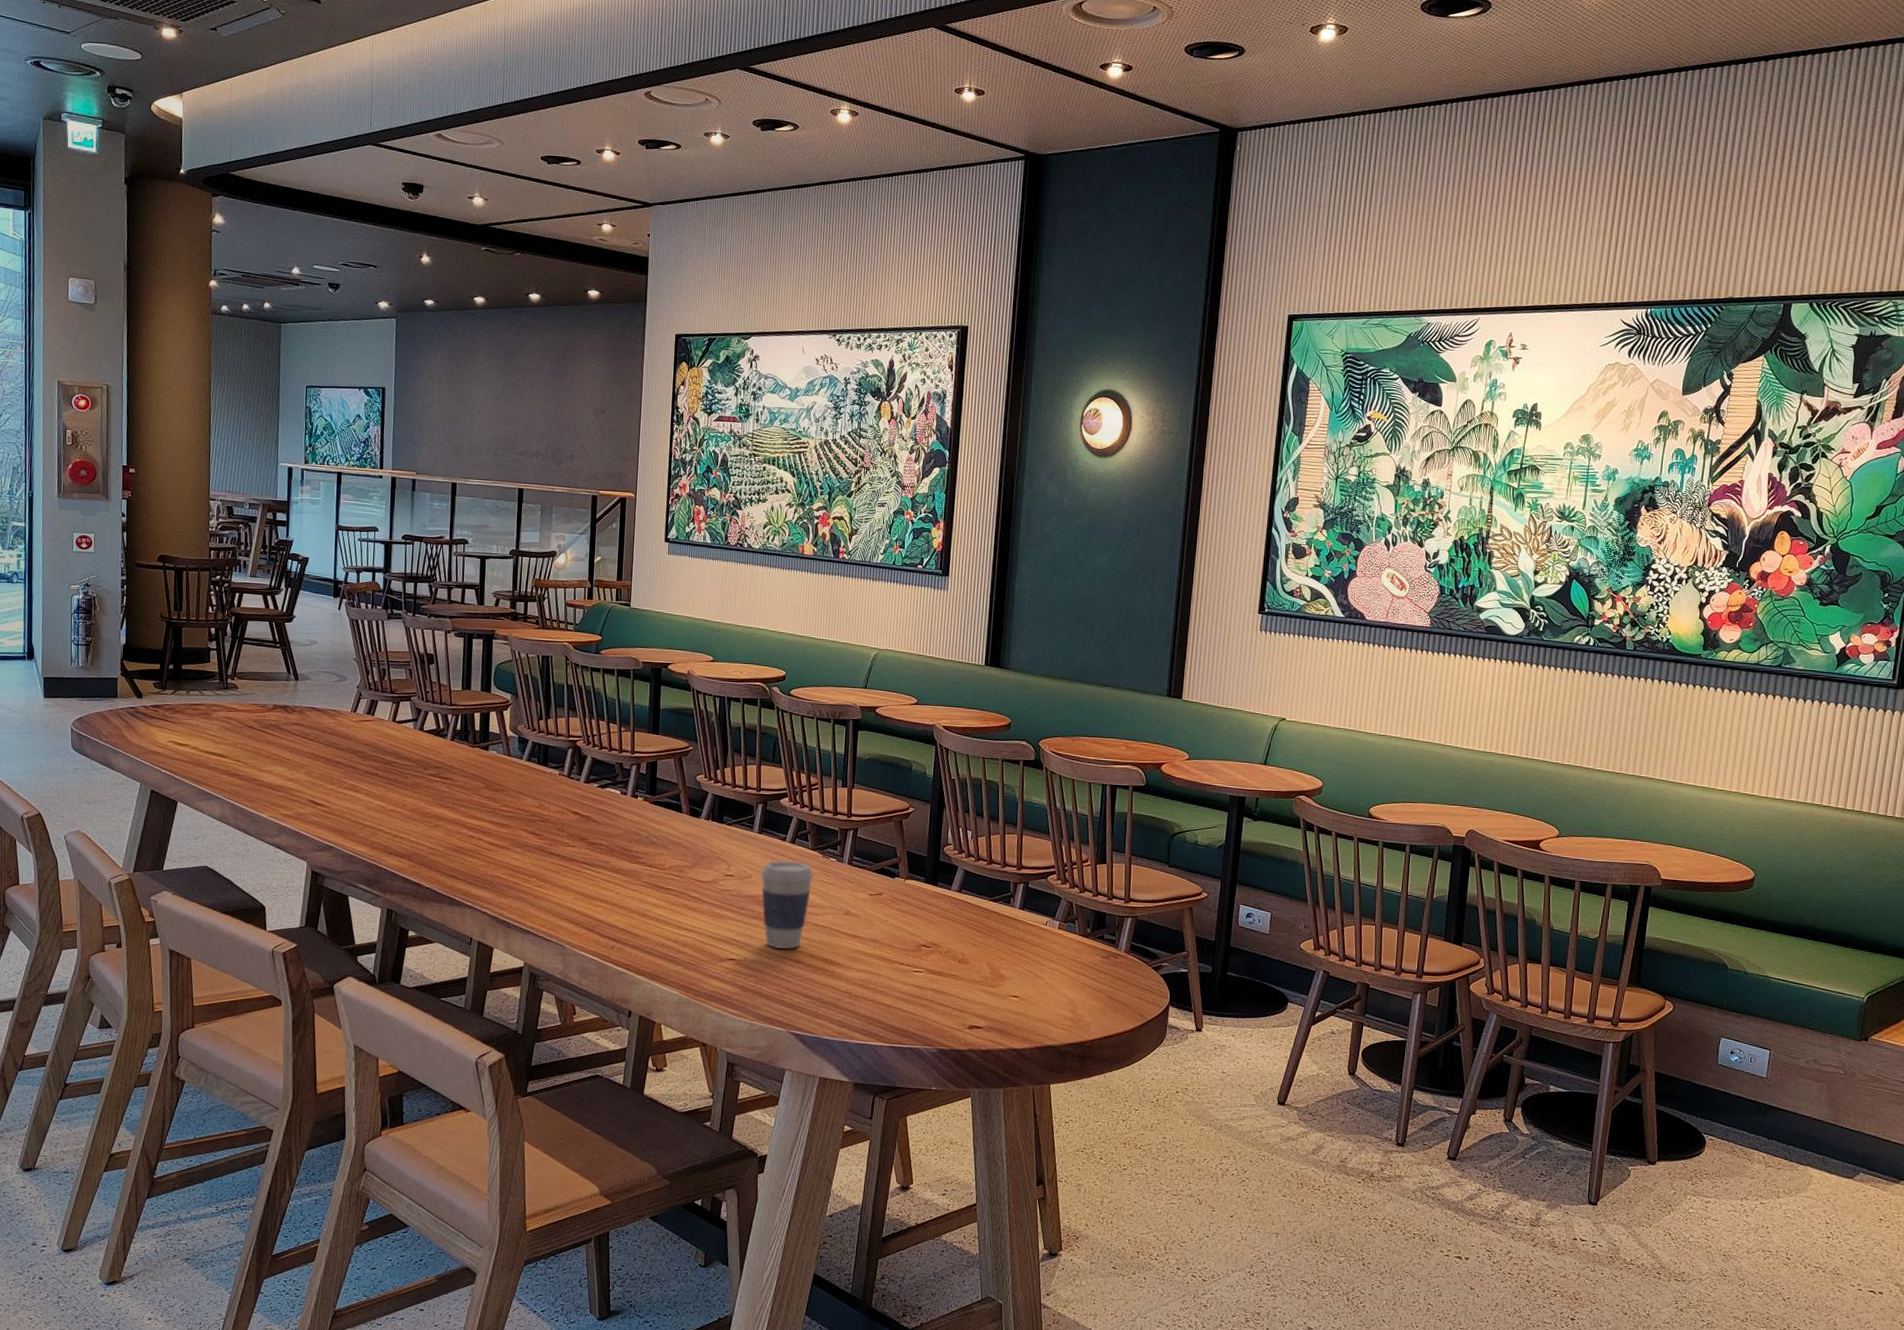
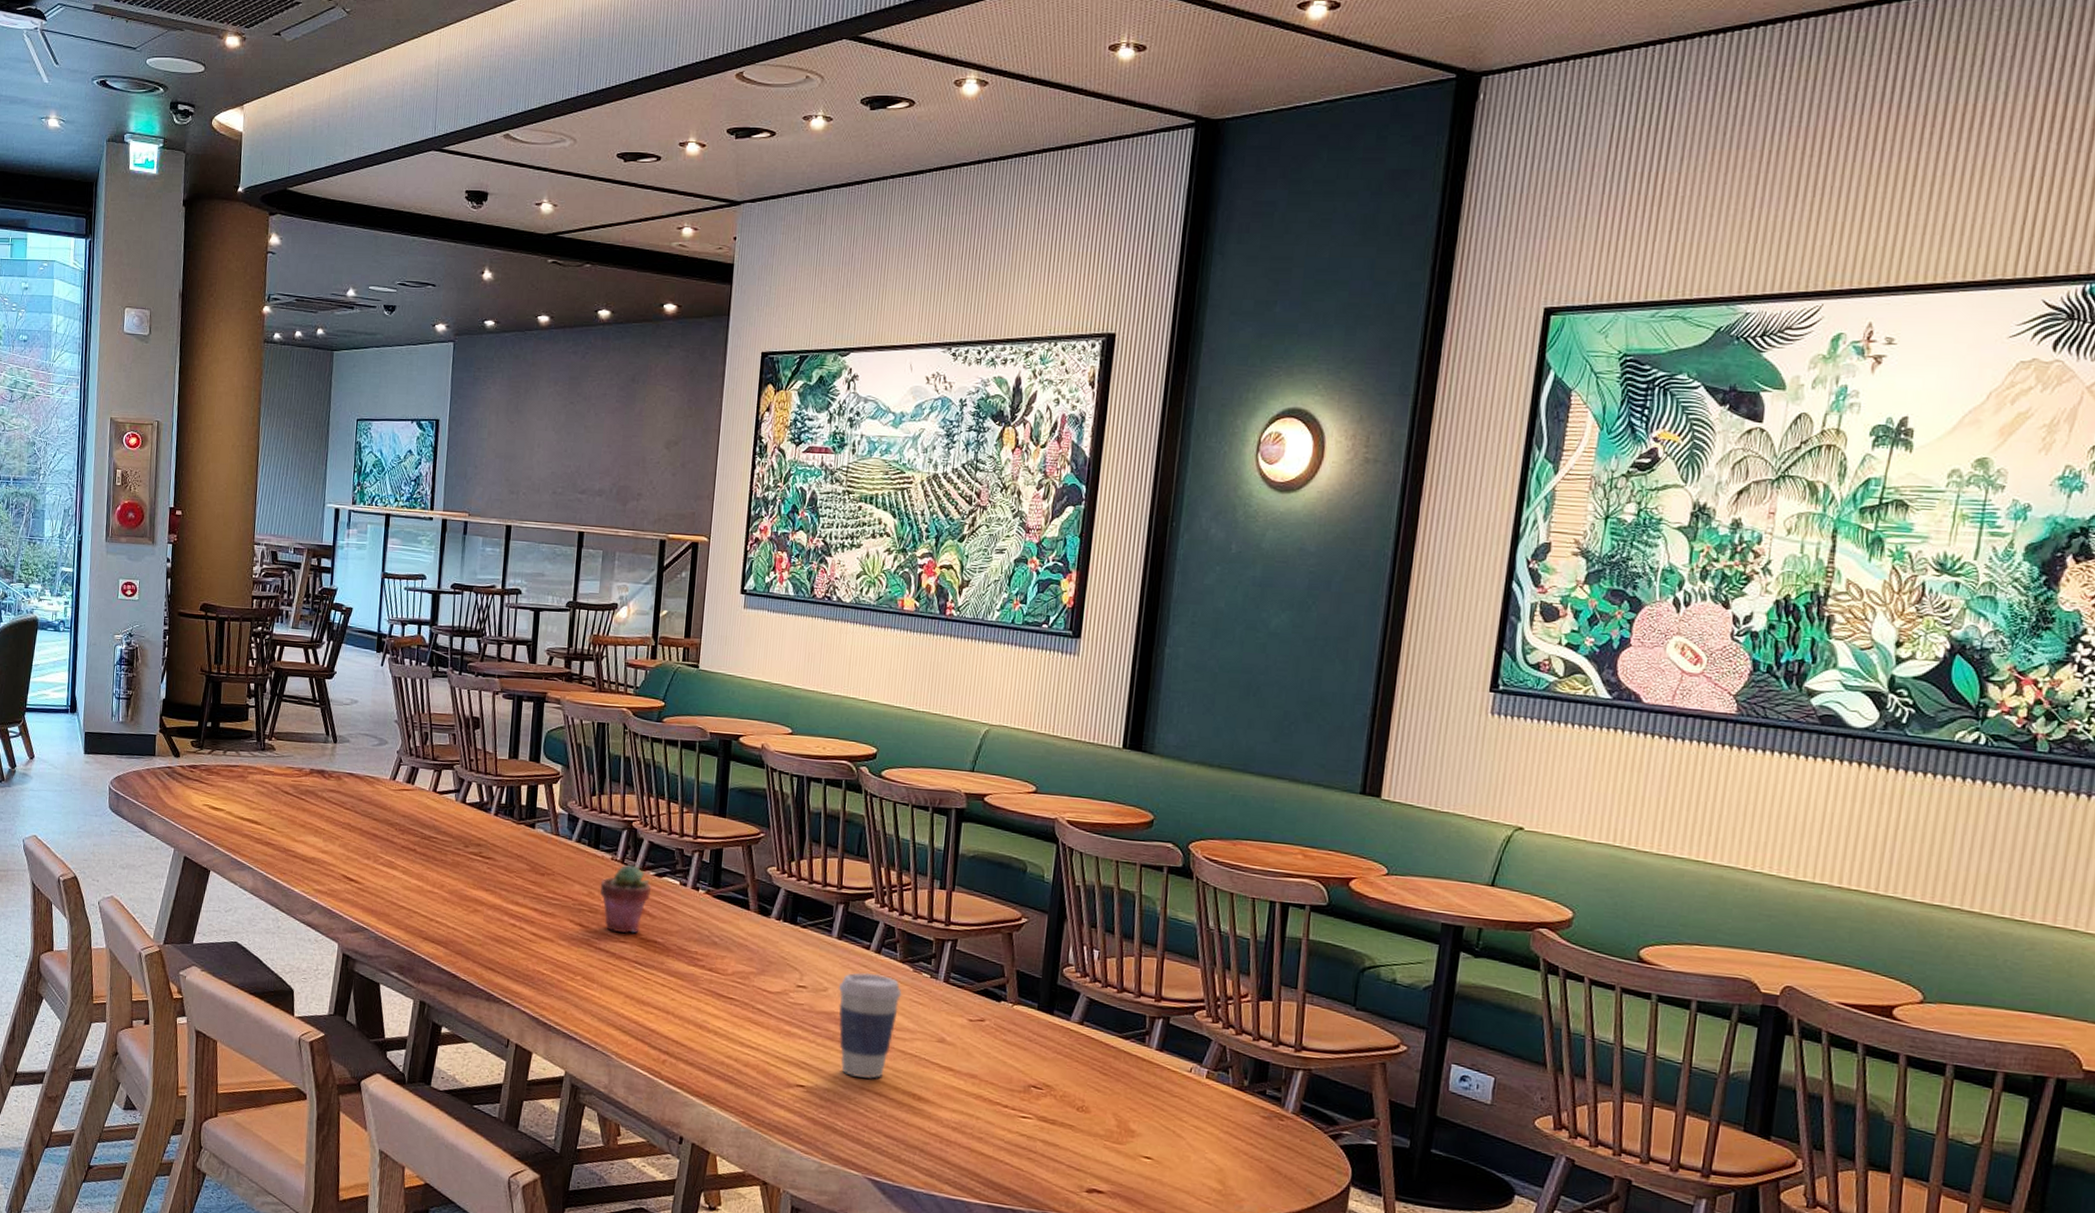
potted succulent: none [549,777,596,839] -> present [600,863,652,934]

